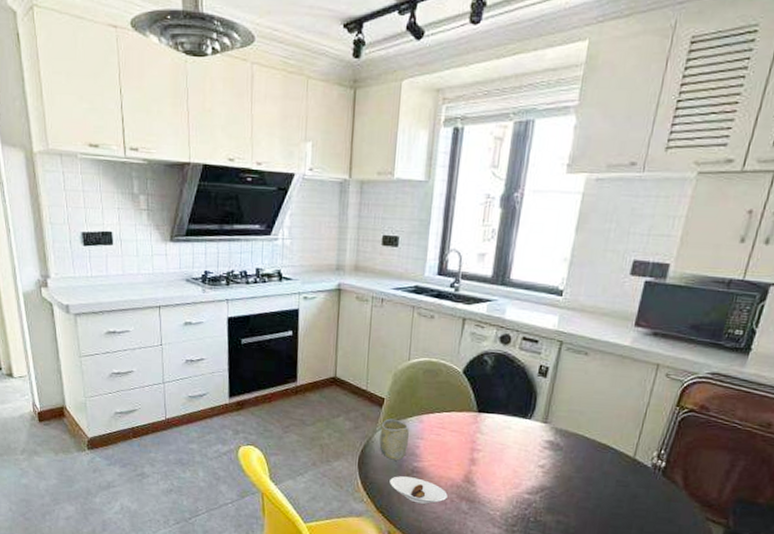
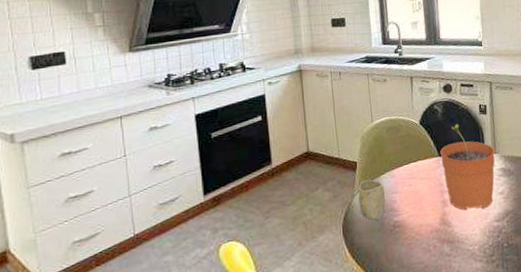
saucer: present [389,476,448,504] -> none [375,232,430,258]
plant pot: none [478,381,547,478] -> present [440,123,496,211]

